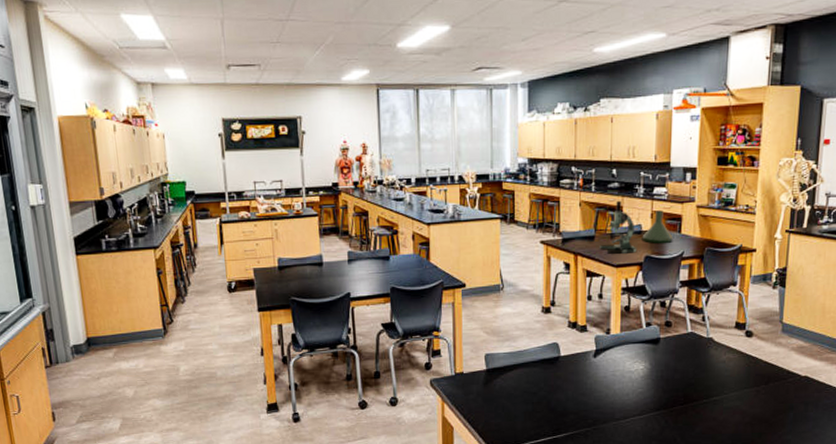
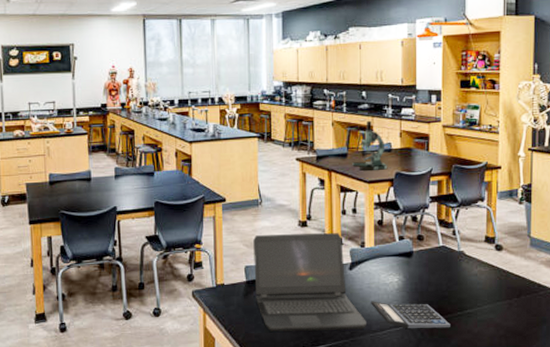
laptop computer: none [494,319,611,420] -> present [253,233,368,332]
calculator: none [615,389,695,417] -> present [371,301,450,329]
flask: present [642,210,673,244] -> none [392,130,422,162]

